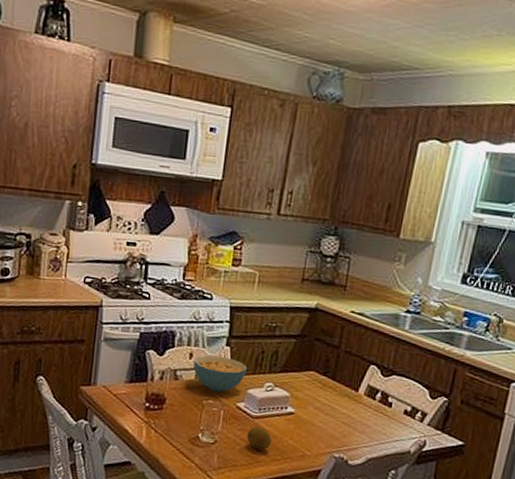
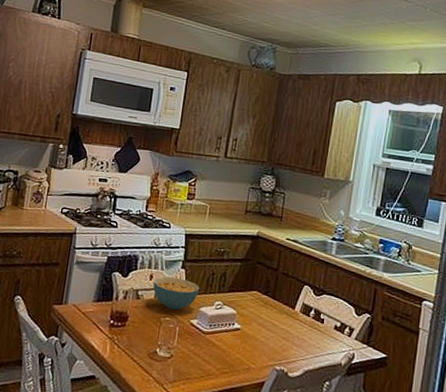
fruit: present [247,426,272,451] -> none [199,341,221,364]

